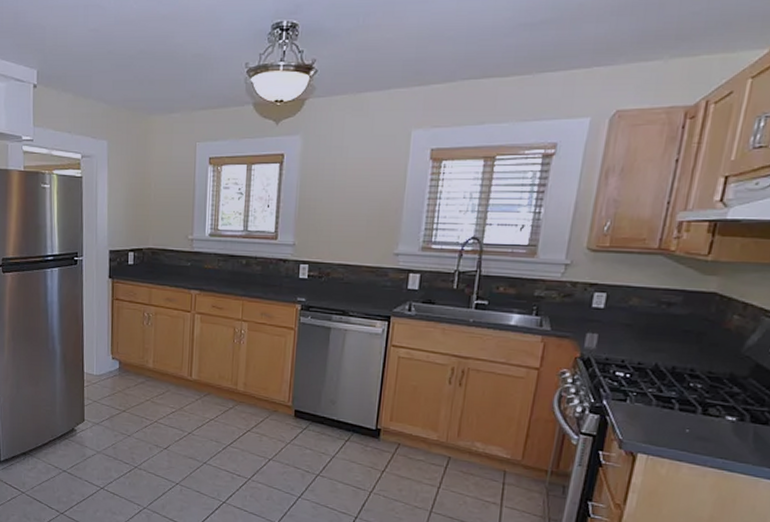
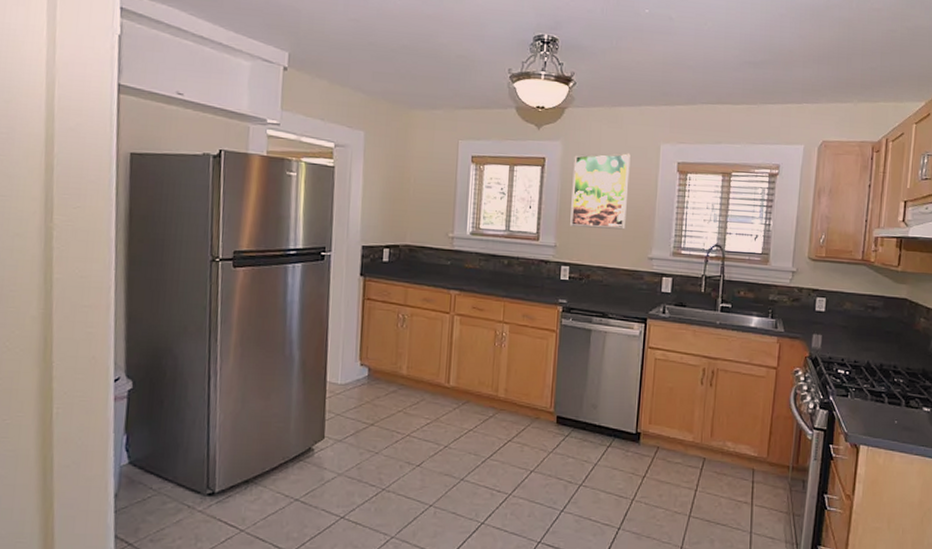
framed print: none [310,143,377,225] -> present [570,153,631,230]

